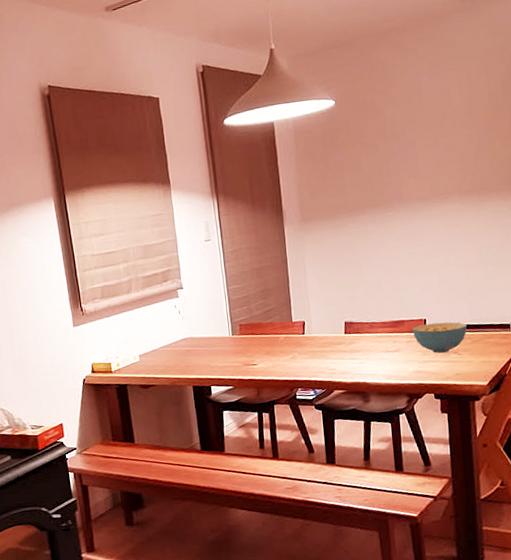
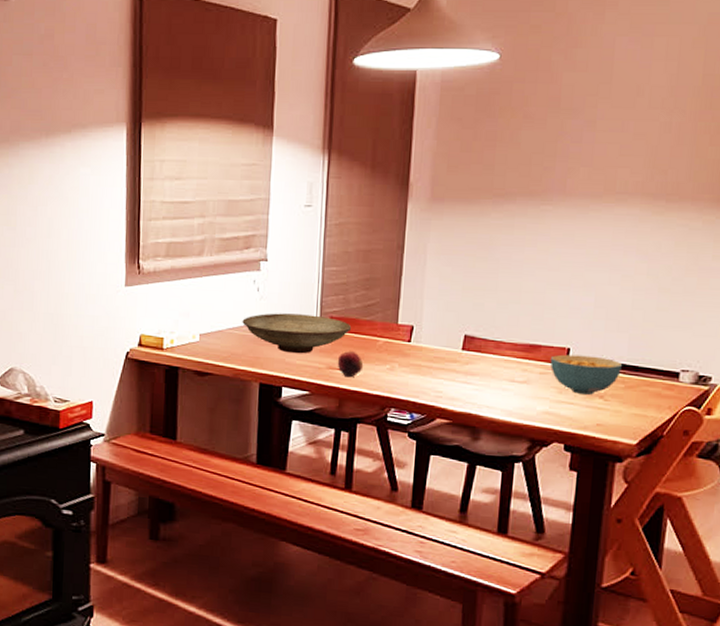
decorative bowl: none [171,325,258,359] -> present [242,313,352,354]
fruit: none [250,349,272,370] -> present [337,351,364,378]

